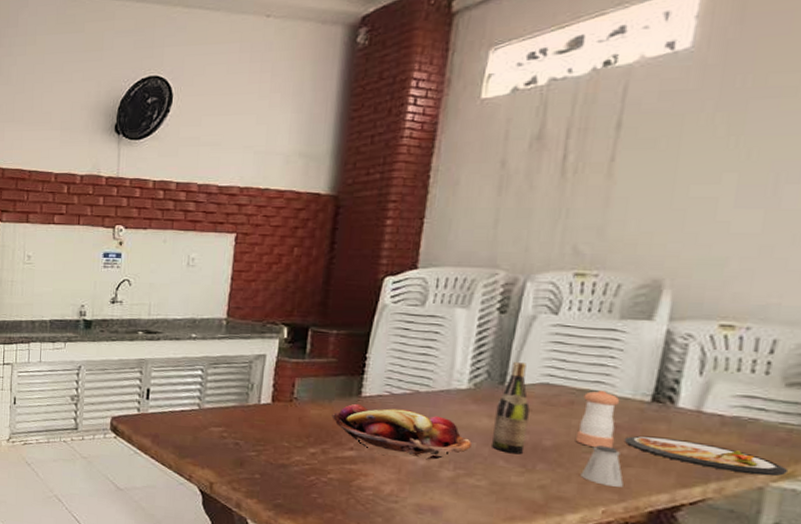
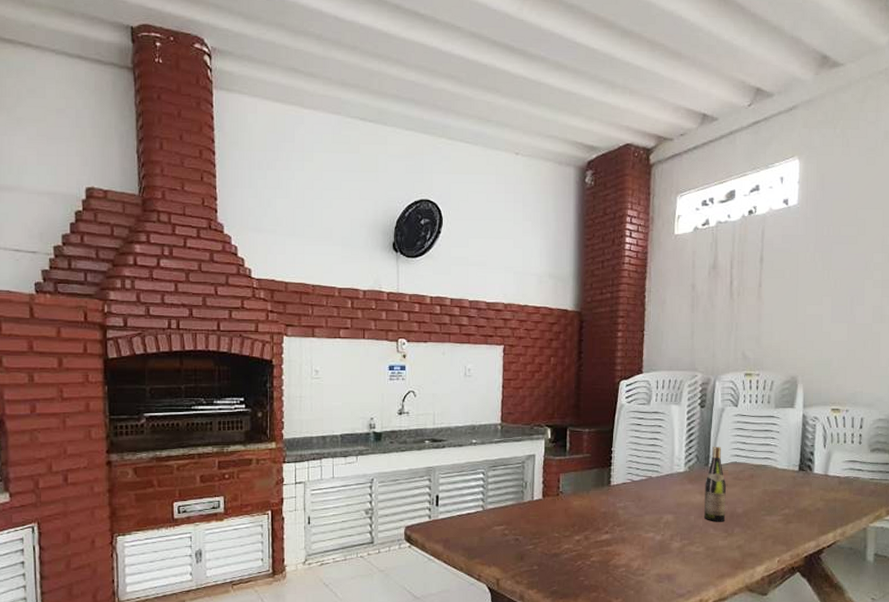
fruit basket: present [331,403,471,460] -> none [590,492,691,535]
pepper shaker: present [576,391,620,448] -> none [757,465,781,511]
saltshaker: present [580,445,624,487] -> none [762,508,788,540]
dish: present [624,435,789,476] -> none [786,497,878,519]

